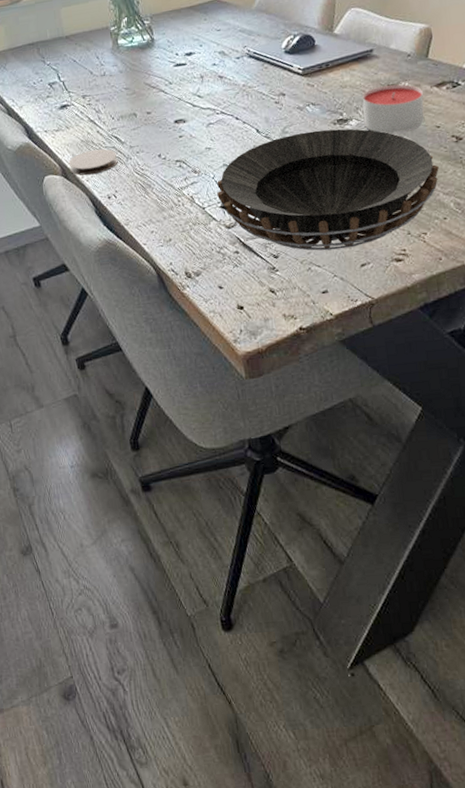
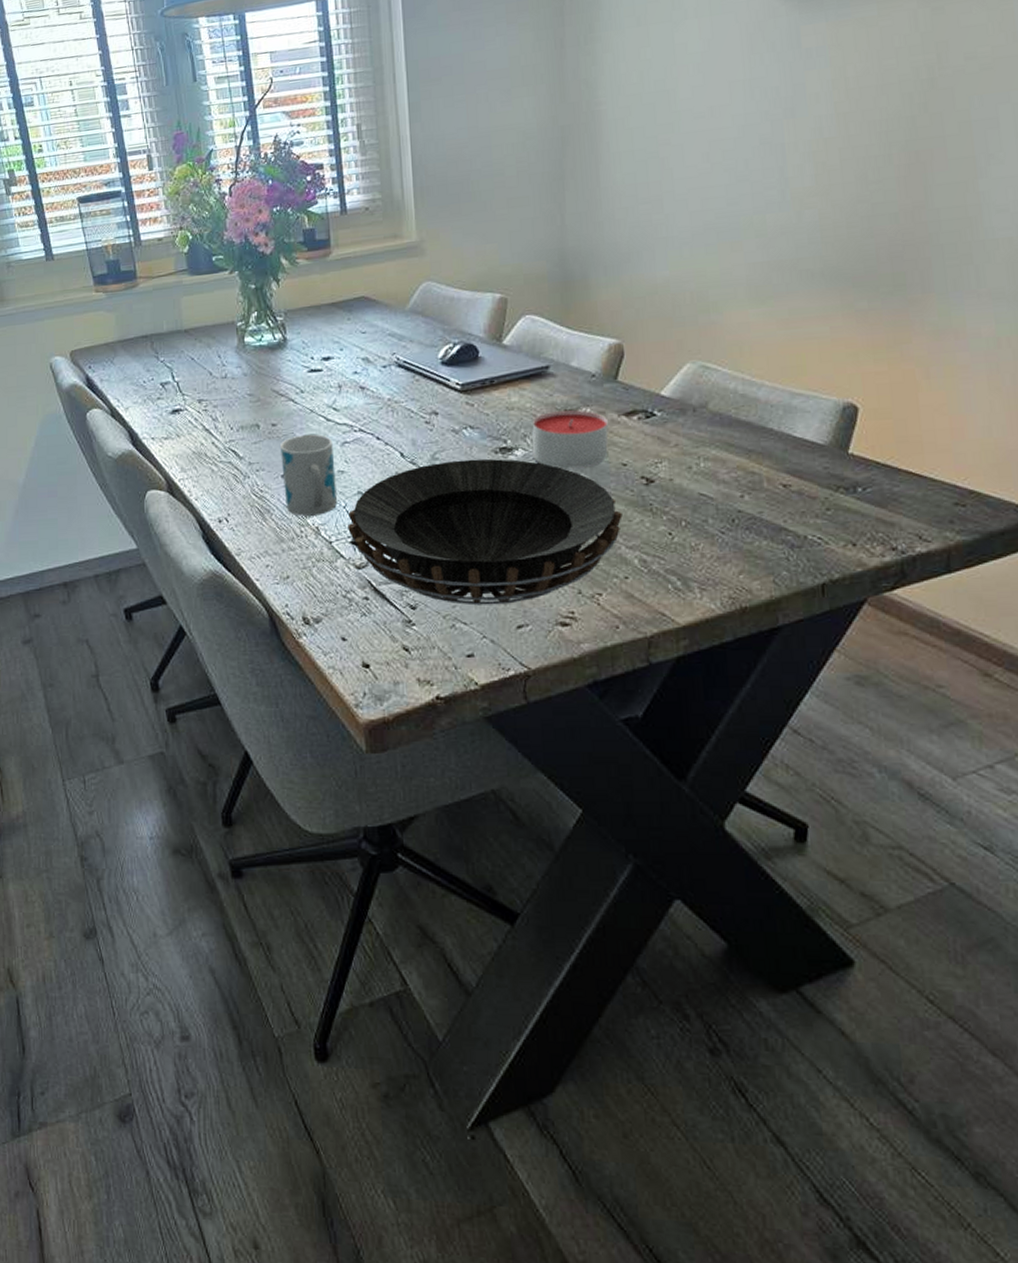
coaster: present [68,149,118,176] -> none [176,464,234,494]
mug: none [156,118,207,188] -> present [281,434,337,516]

